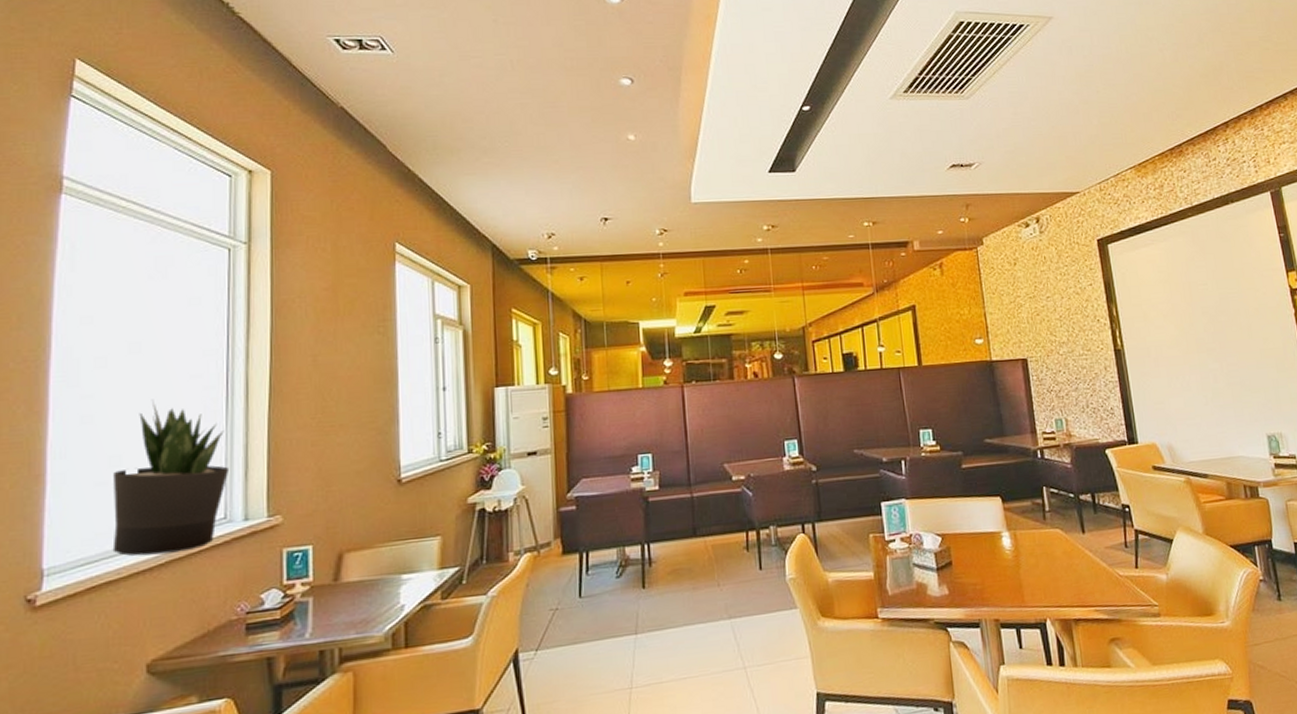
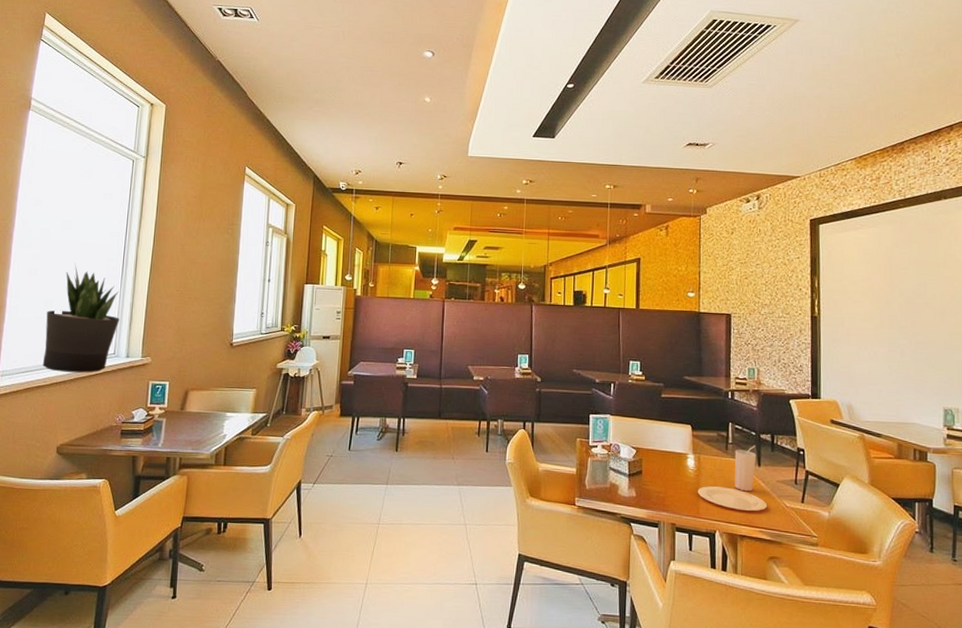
plate: none [1018,564,1100,590] -> present [697,486,768,512]
cup: none [1054,510,1081,566] -> present [734,446,757,492]

